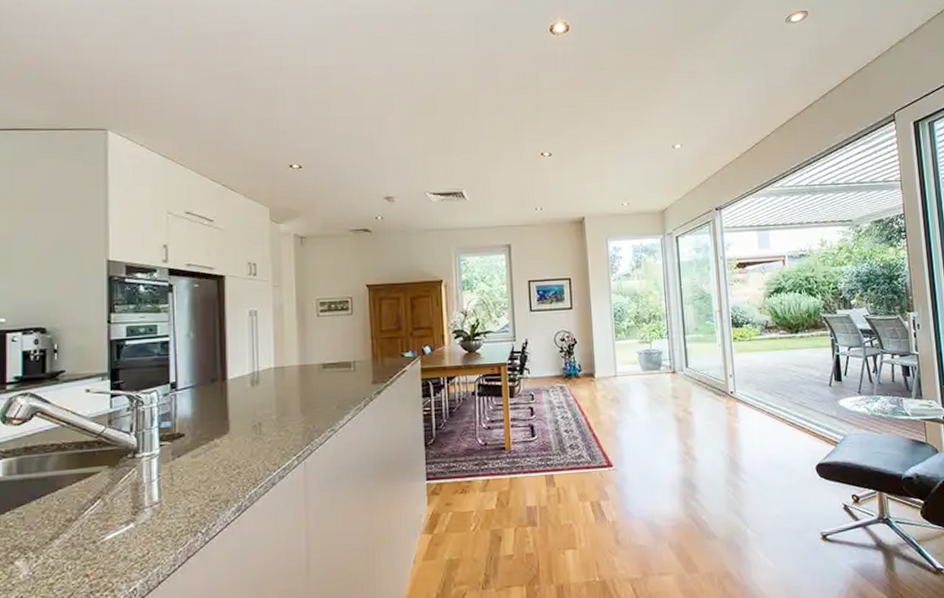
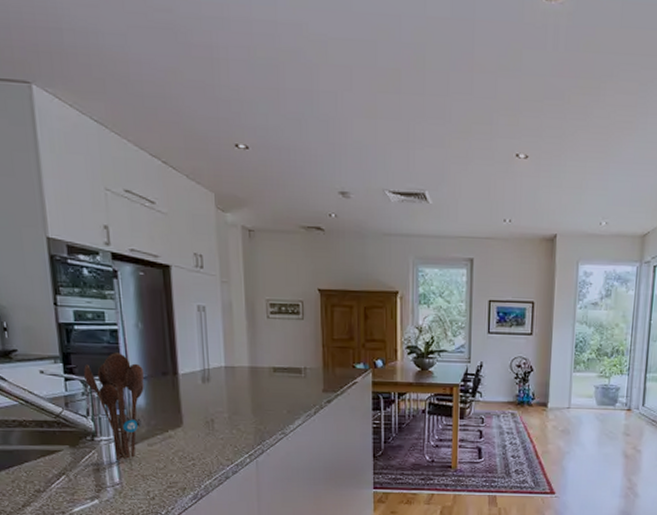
utensil holder: none [131,364,193,476] -> present [84,353,145,460]

